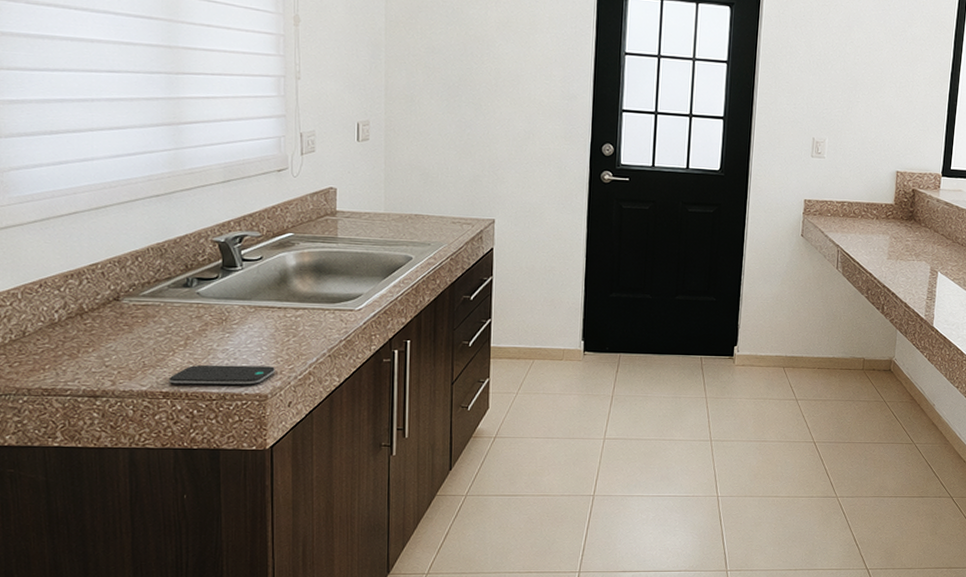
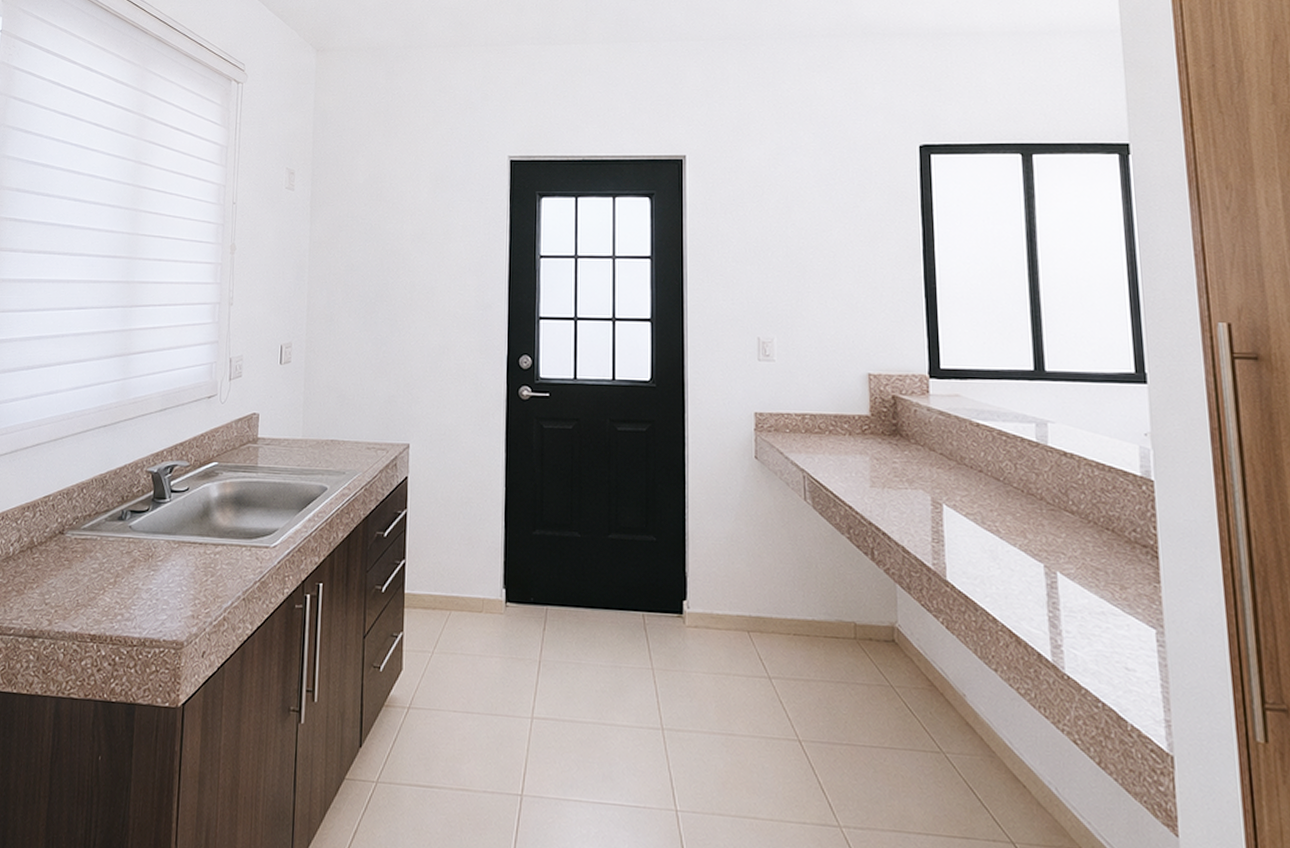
smartphone: present [169,364,275,386] -> none [97,605,192,630]

